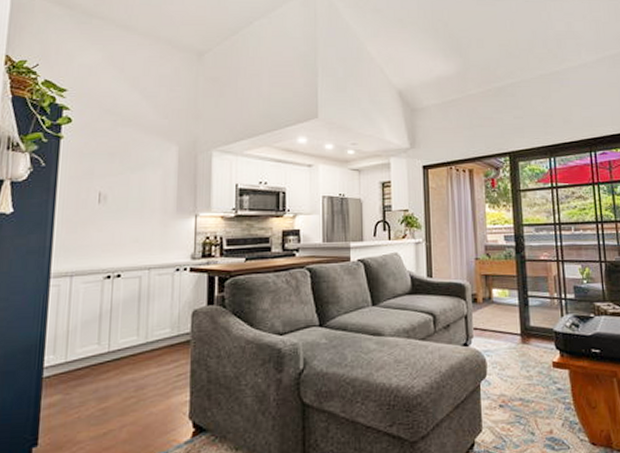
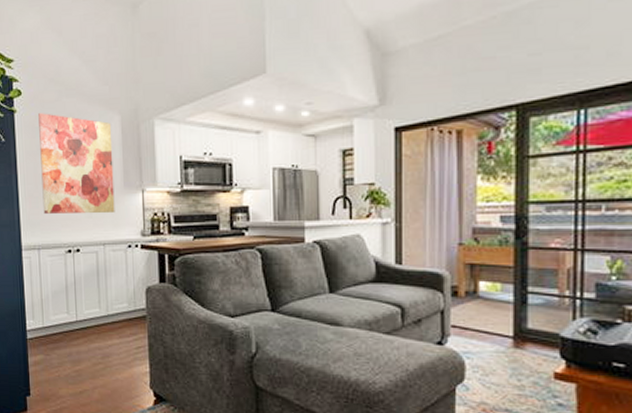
wall art: none [82,140,168,239] -> present [38,113,115,214]

